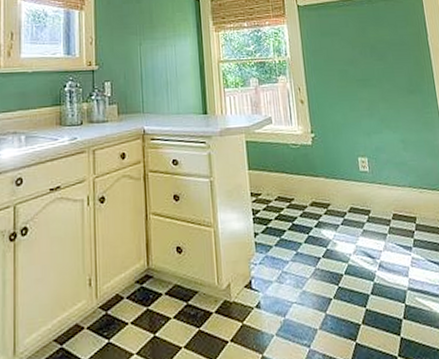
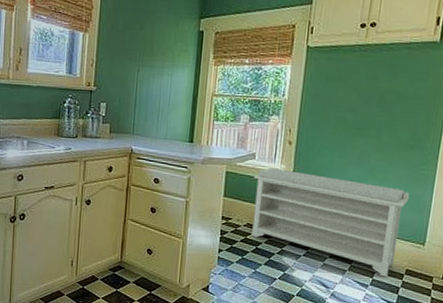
bench: none [274,130,430,235] -> present [251,168,410,277]

